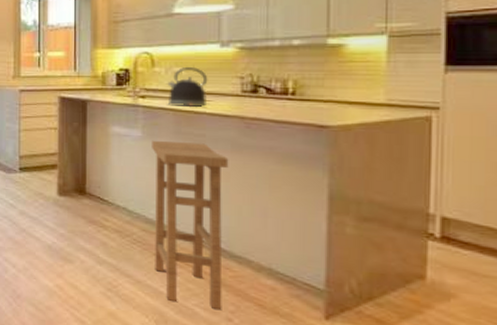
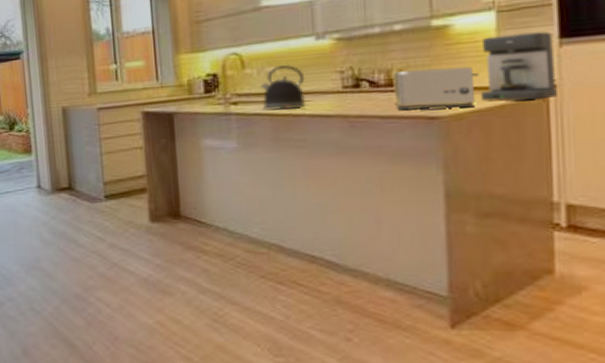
bar stool: present [152,140,229,311] -> none [249,149,340,331]
toaster: none [288,82,368,121] -> present [393,66,479,111]
coffee maker: none [367,58,440,120] -> present [480,31,557,102]

